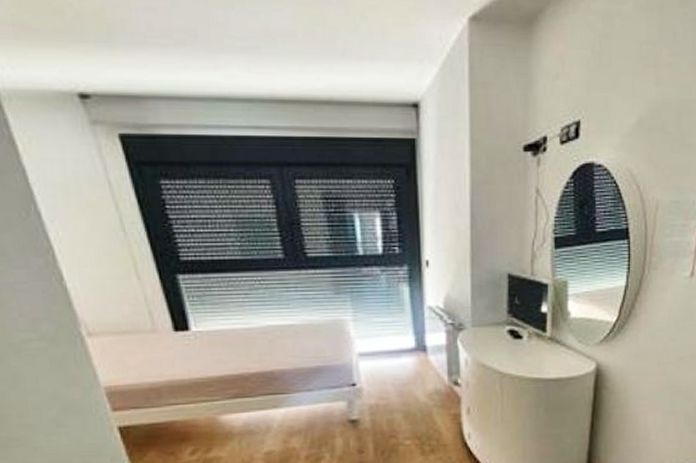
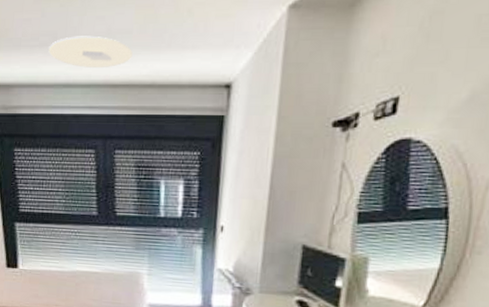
ceiling light: none [188,35,301,79] -> present [48,35,133,69]

